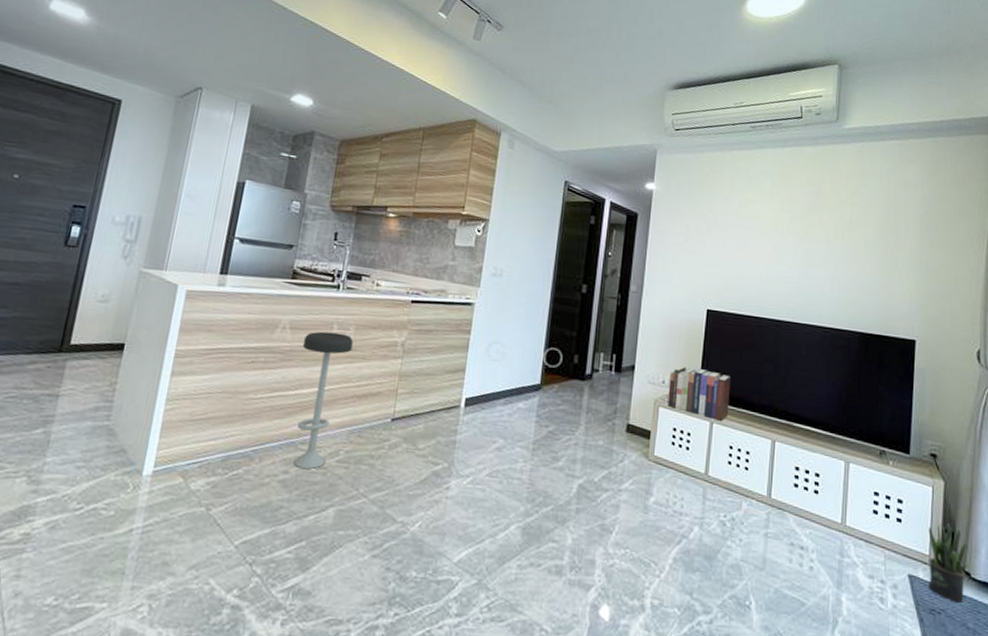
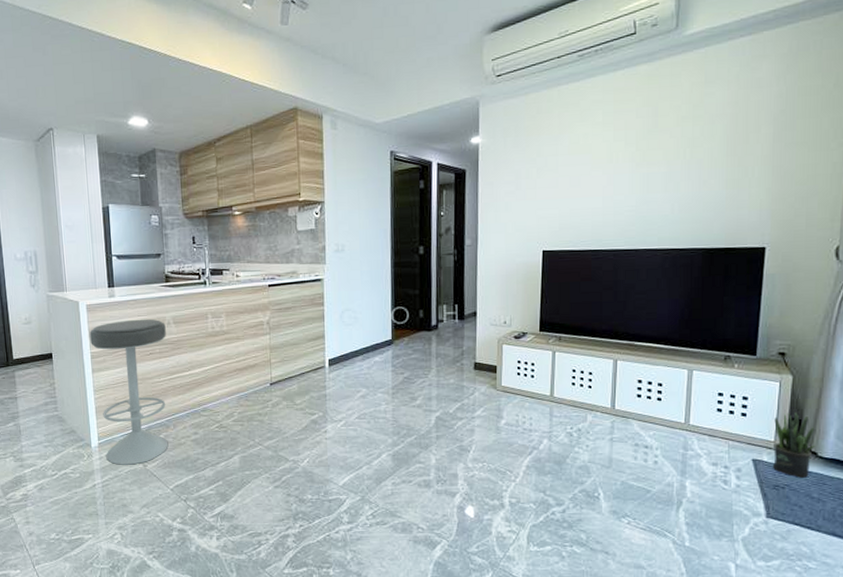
bar stool: none [158,316,280,506] -> present [90,319,169,465]
bar stool: present [293,331,354,470] -> none [187,321,227,430]
books: present [667,366,731,422] -> none [510,306,570,350]

